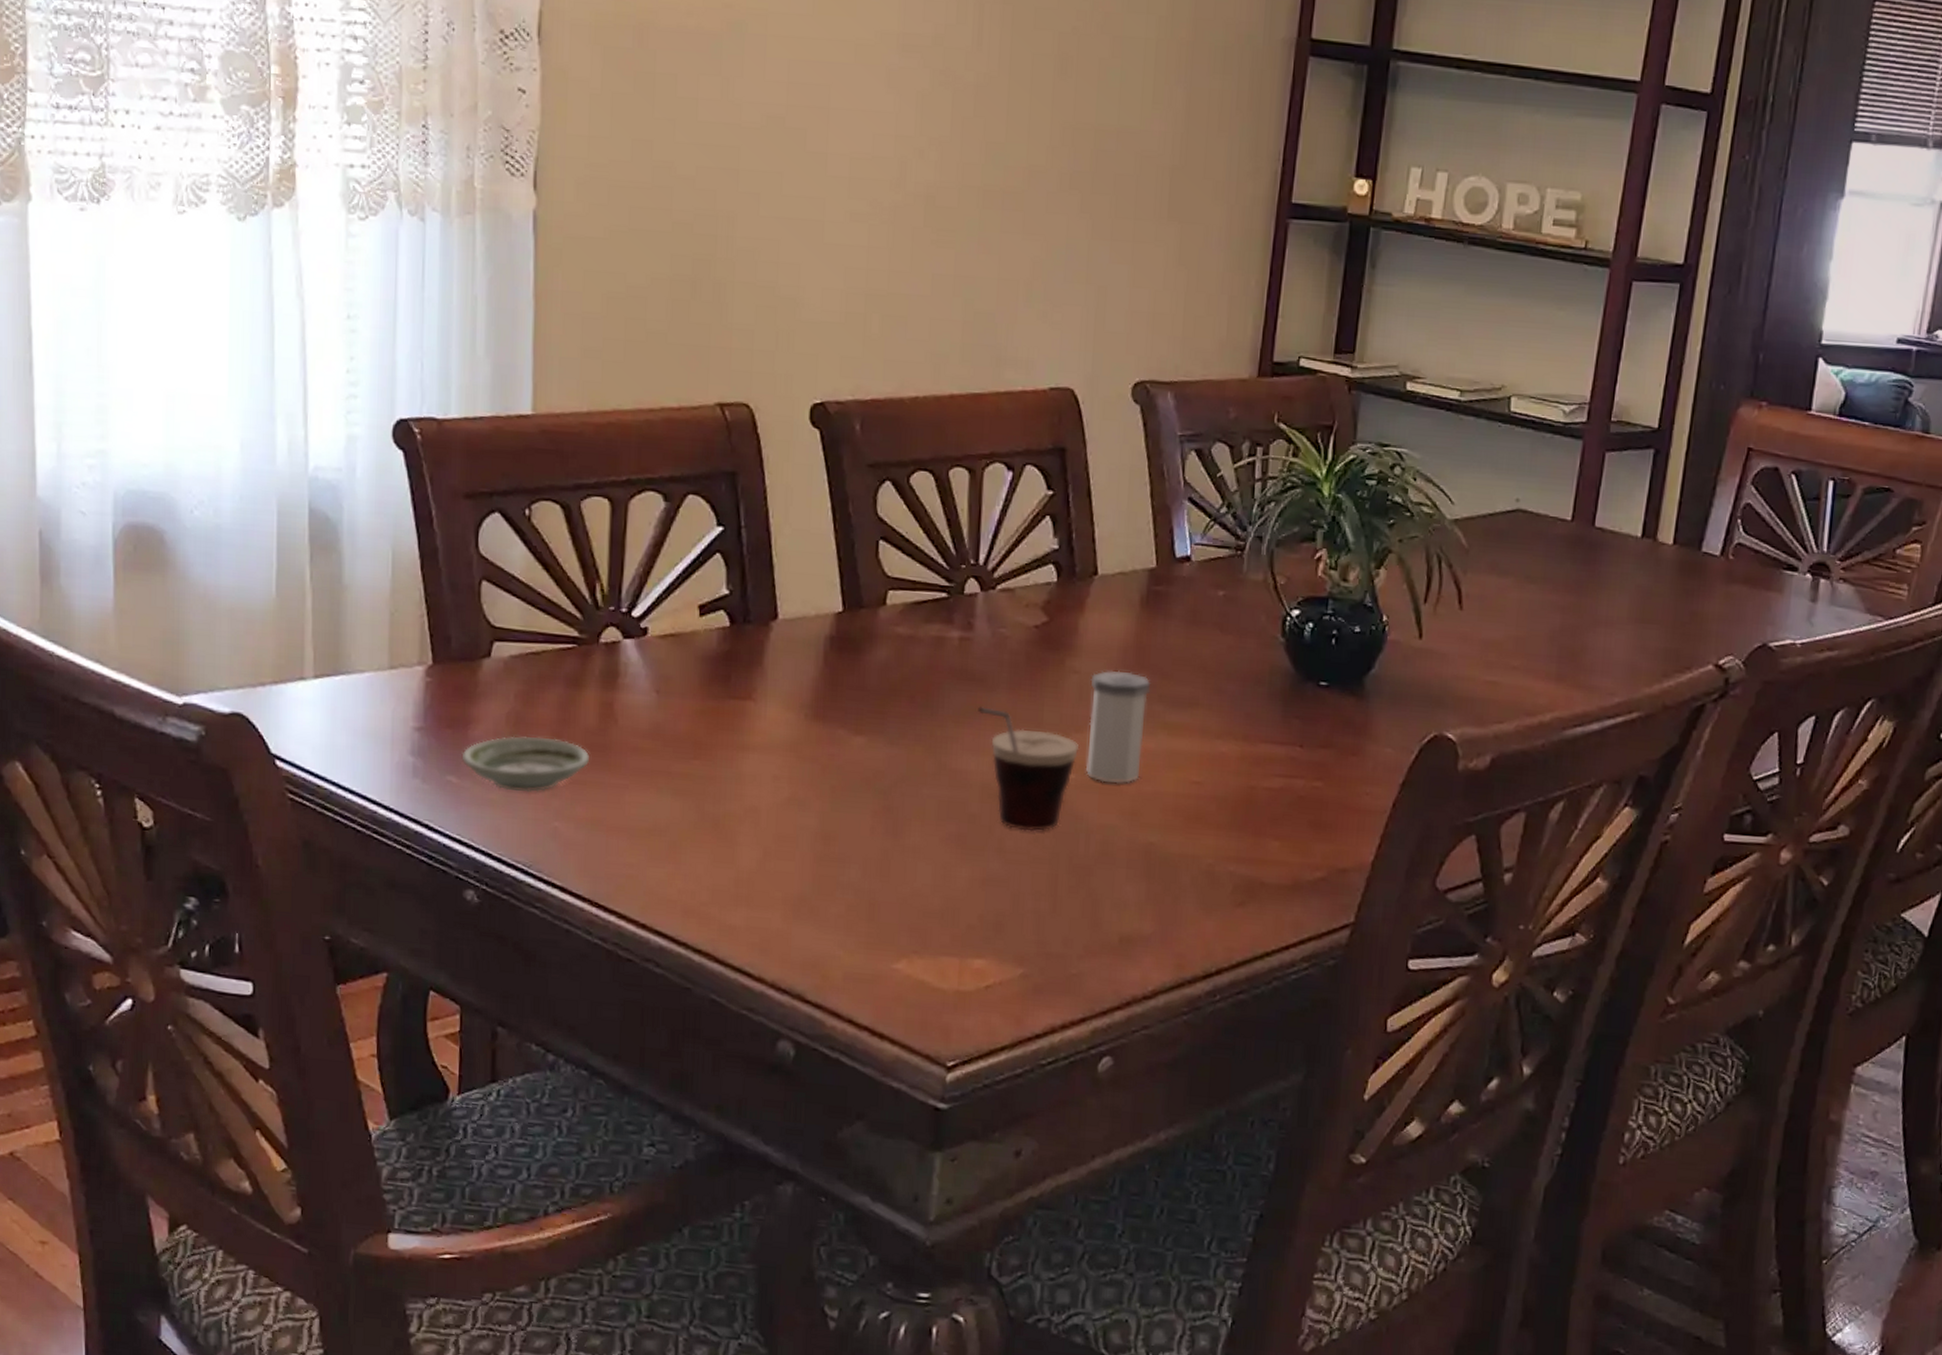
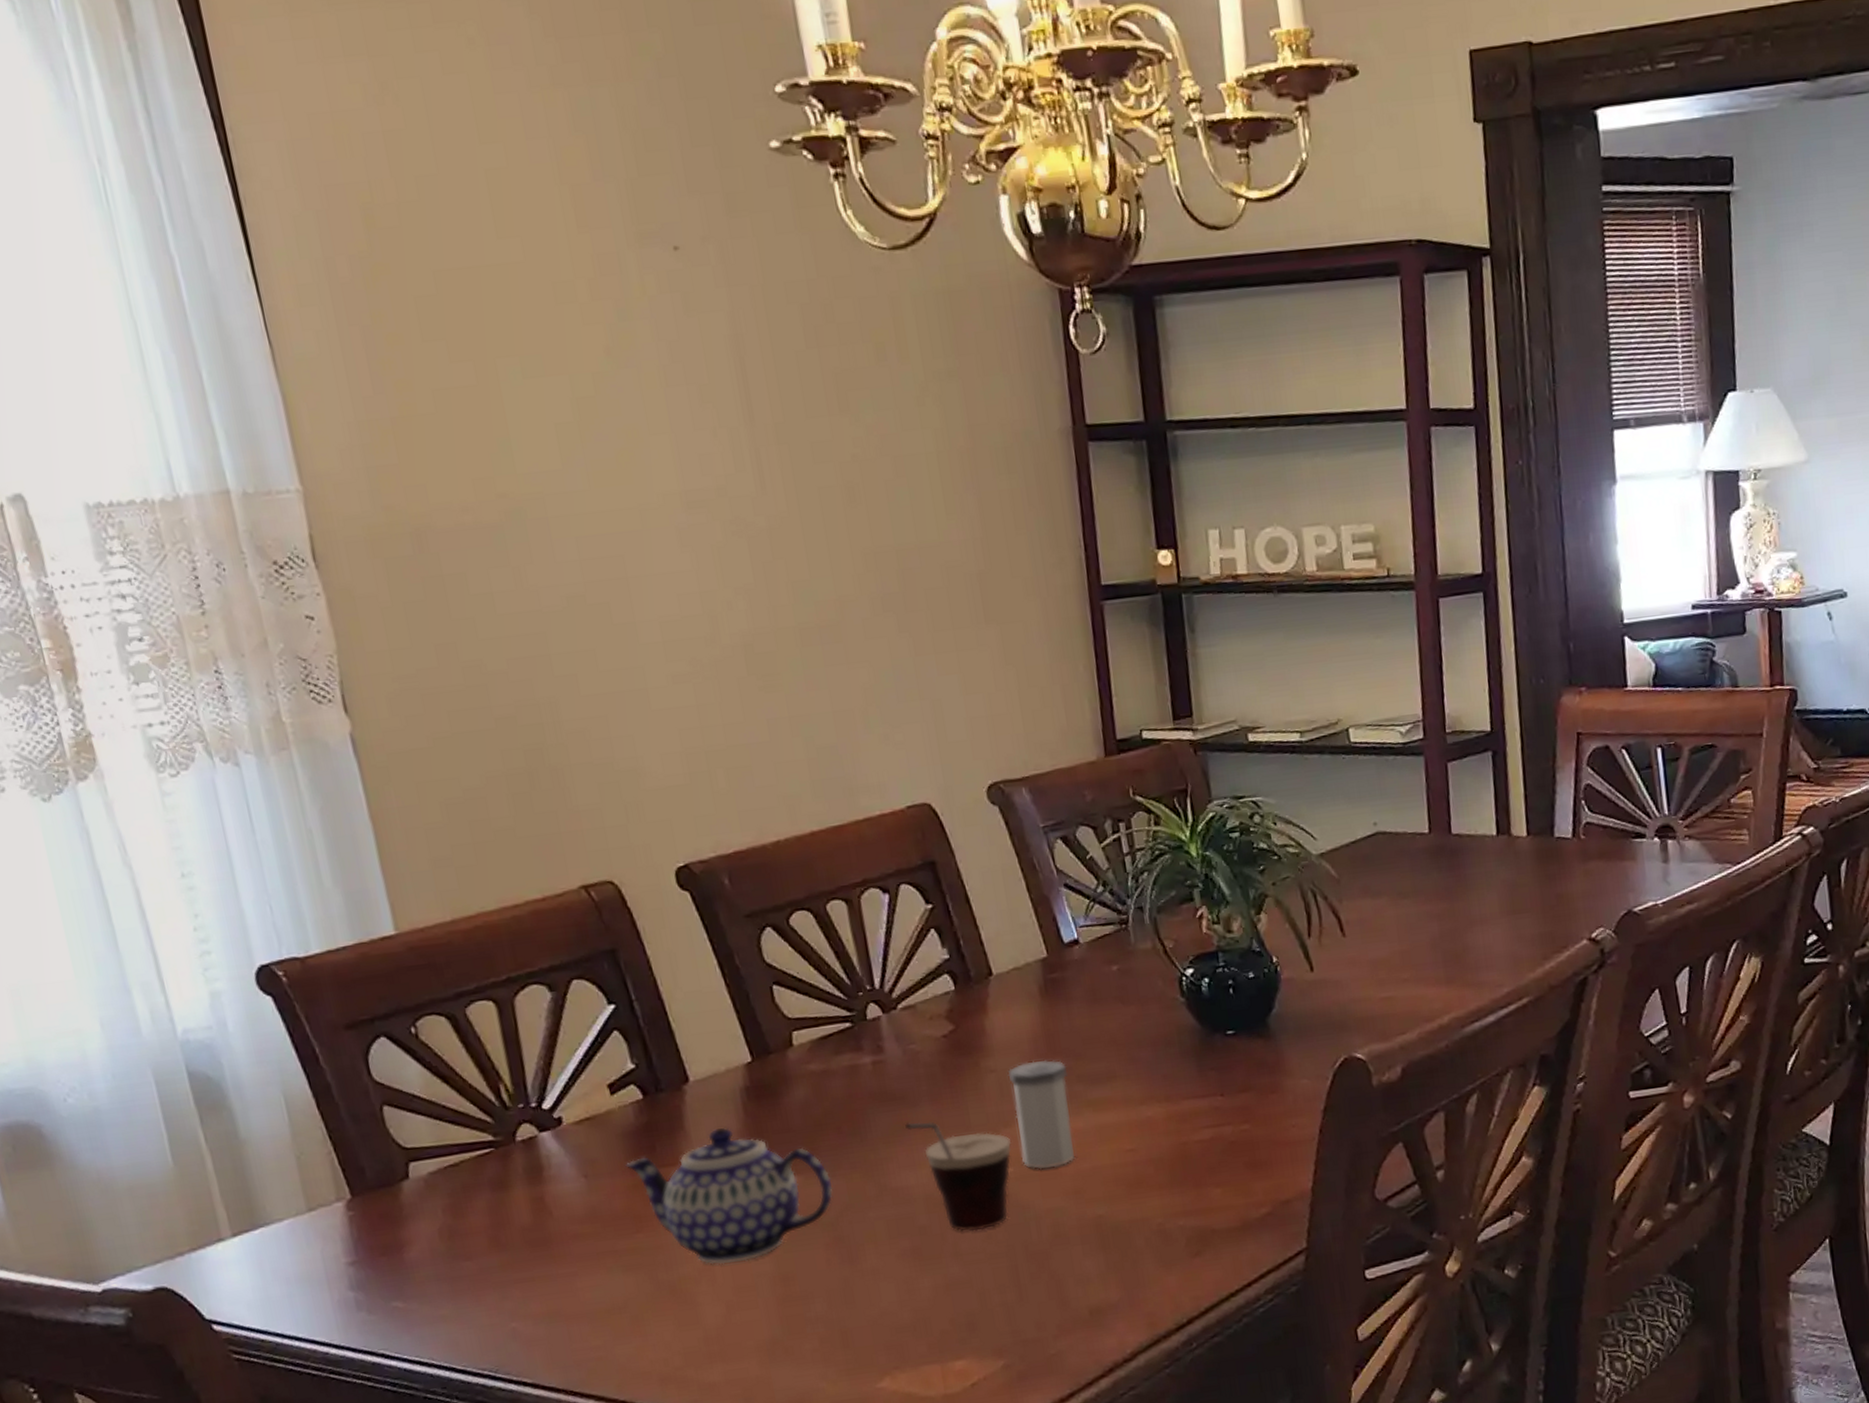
saucer: present [461,735,589,793] -> none [401,1242,533,1304]
teapot: none [698,671,894,811] -> present [625,1127,833,1265]

